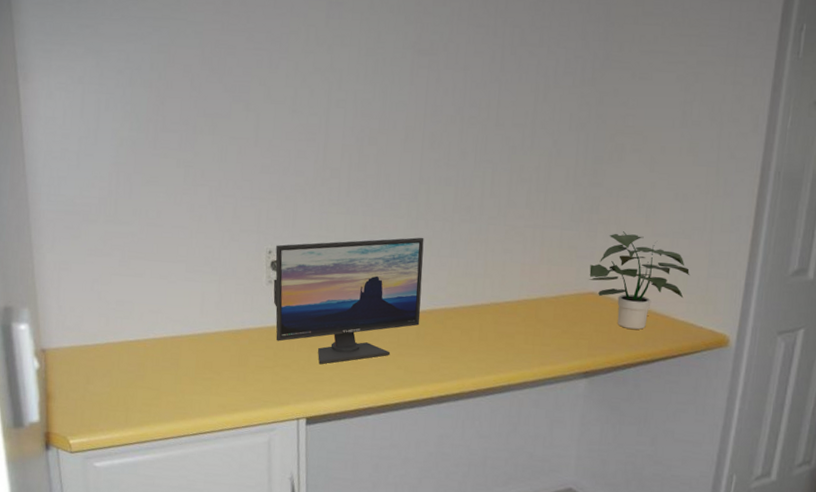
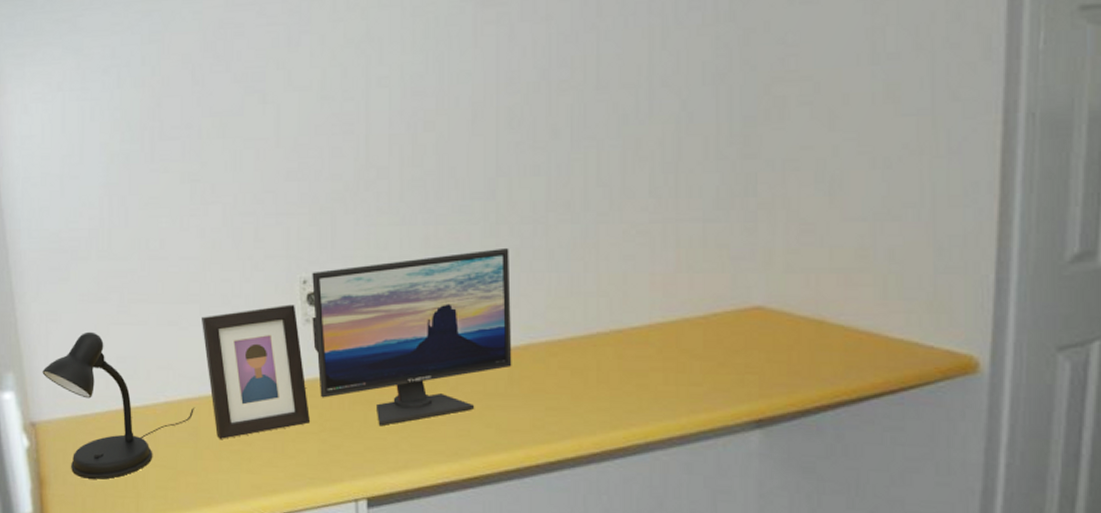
desk lamp: none [53,279,177,396] -> present [42,331,194,479]
picture frame: none [187,268,267,369] -> present [202,304,310,439]
potted plant: present [589,231,690,330] -> none [751,218,907,355]

